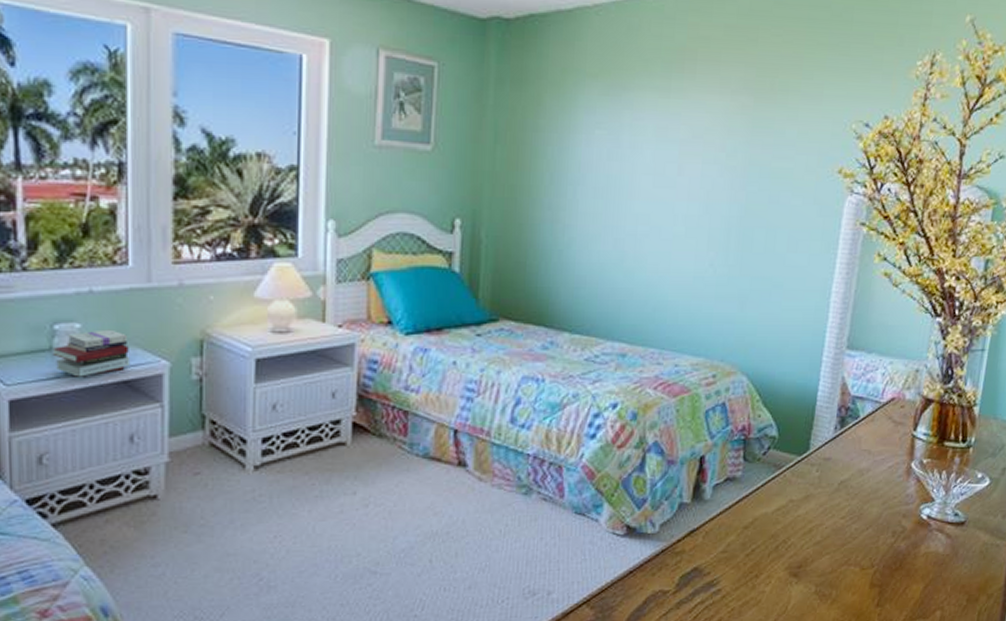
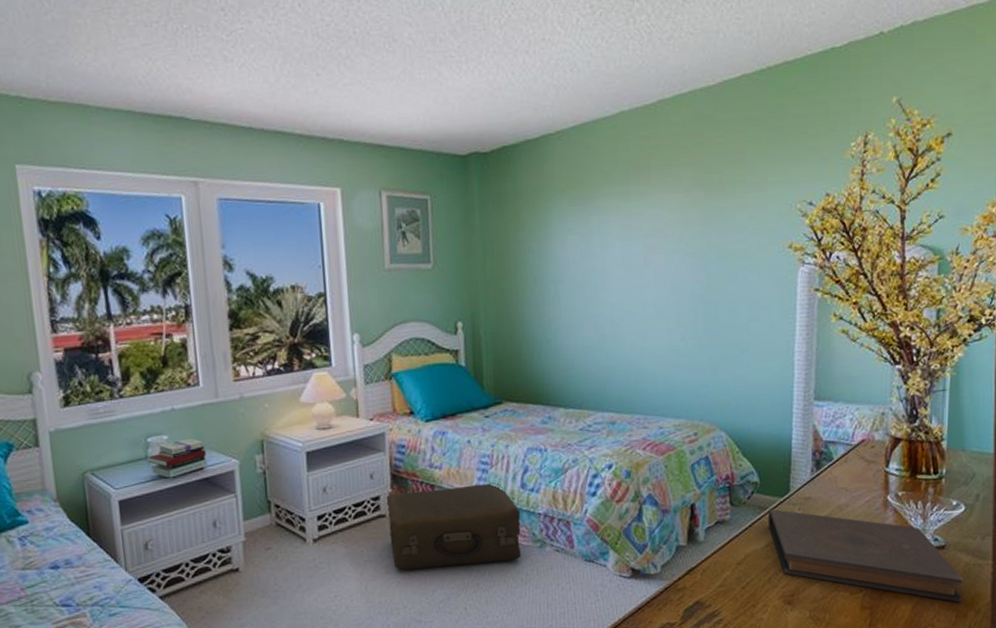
suitcase: none [348,414,507,511] -> present [386,483,521,571]
book: none [781,468,980,585] -> present [768,509,965,603]

